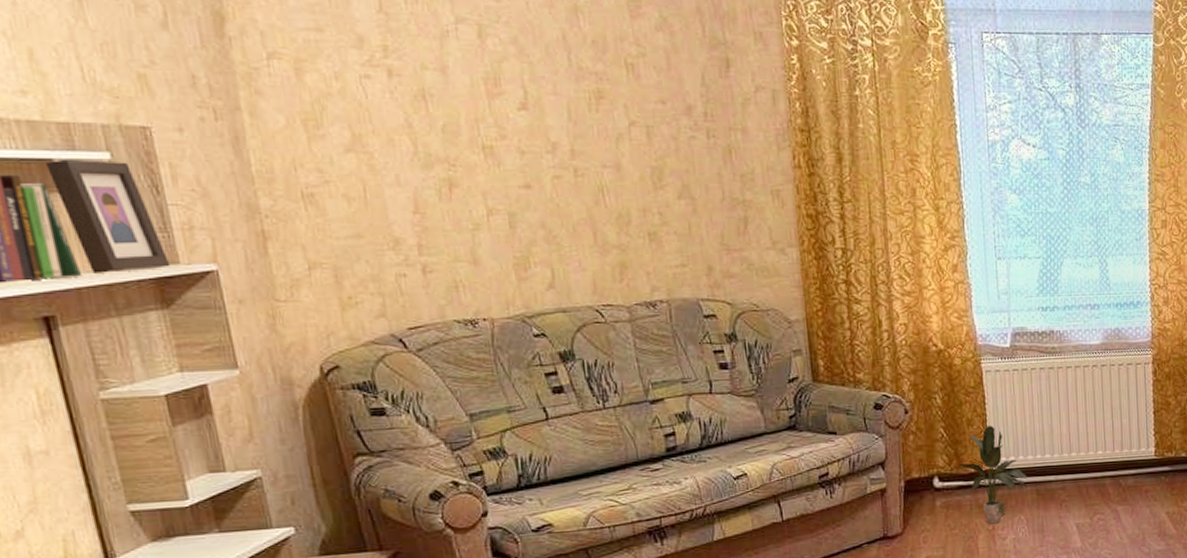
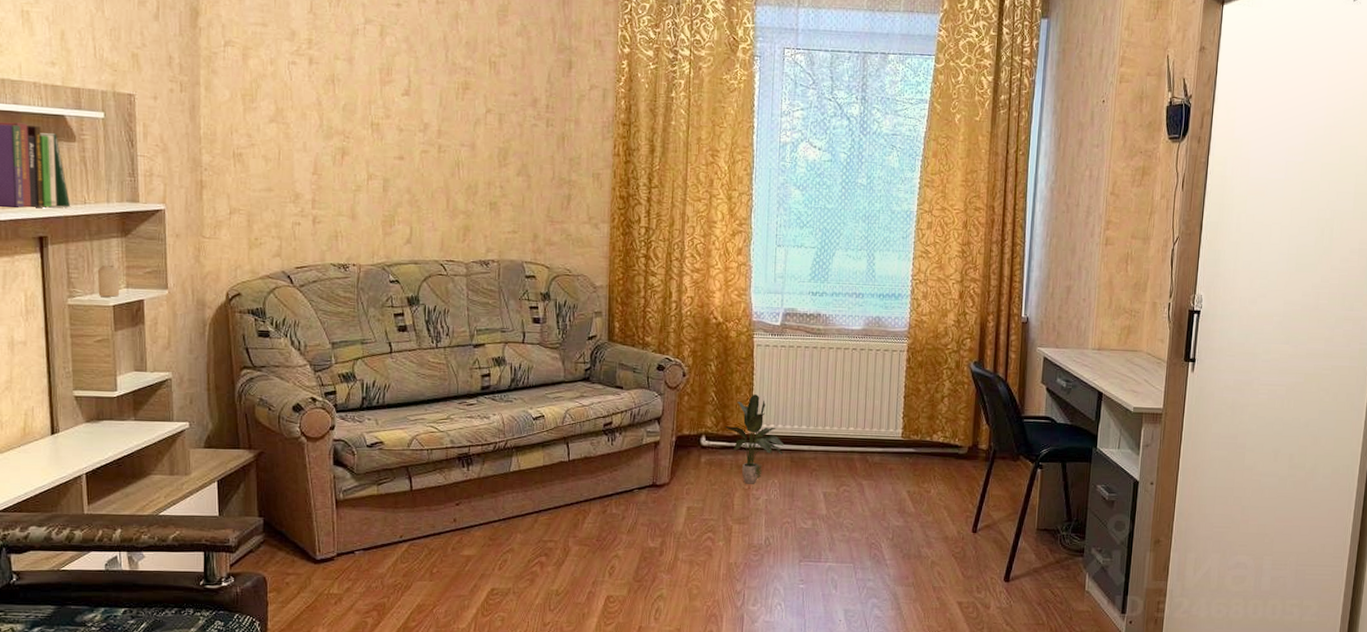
picture frame: present [44,159,171,273] -> none [58,116,133,206]
candle: none [134,344,173,385] -> present [97,264,120,297]

